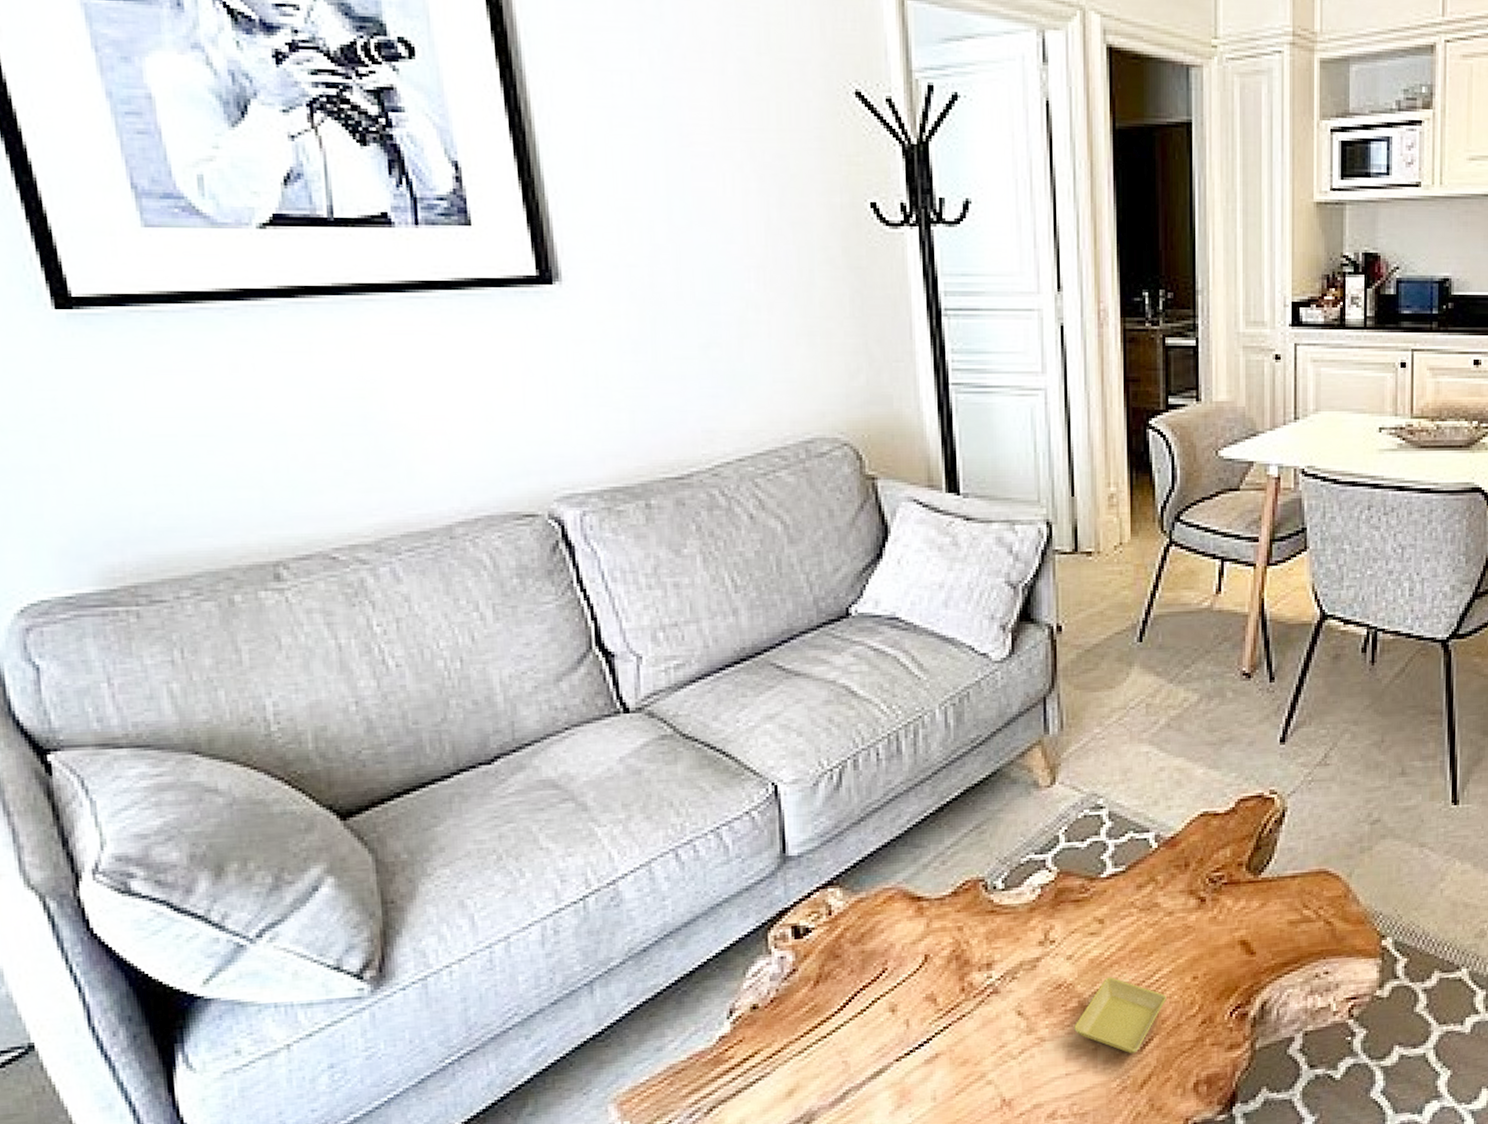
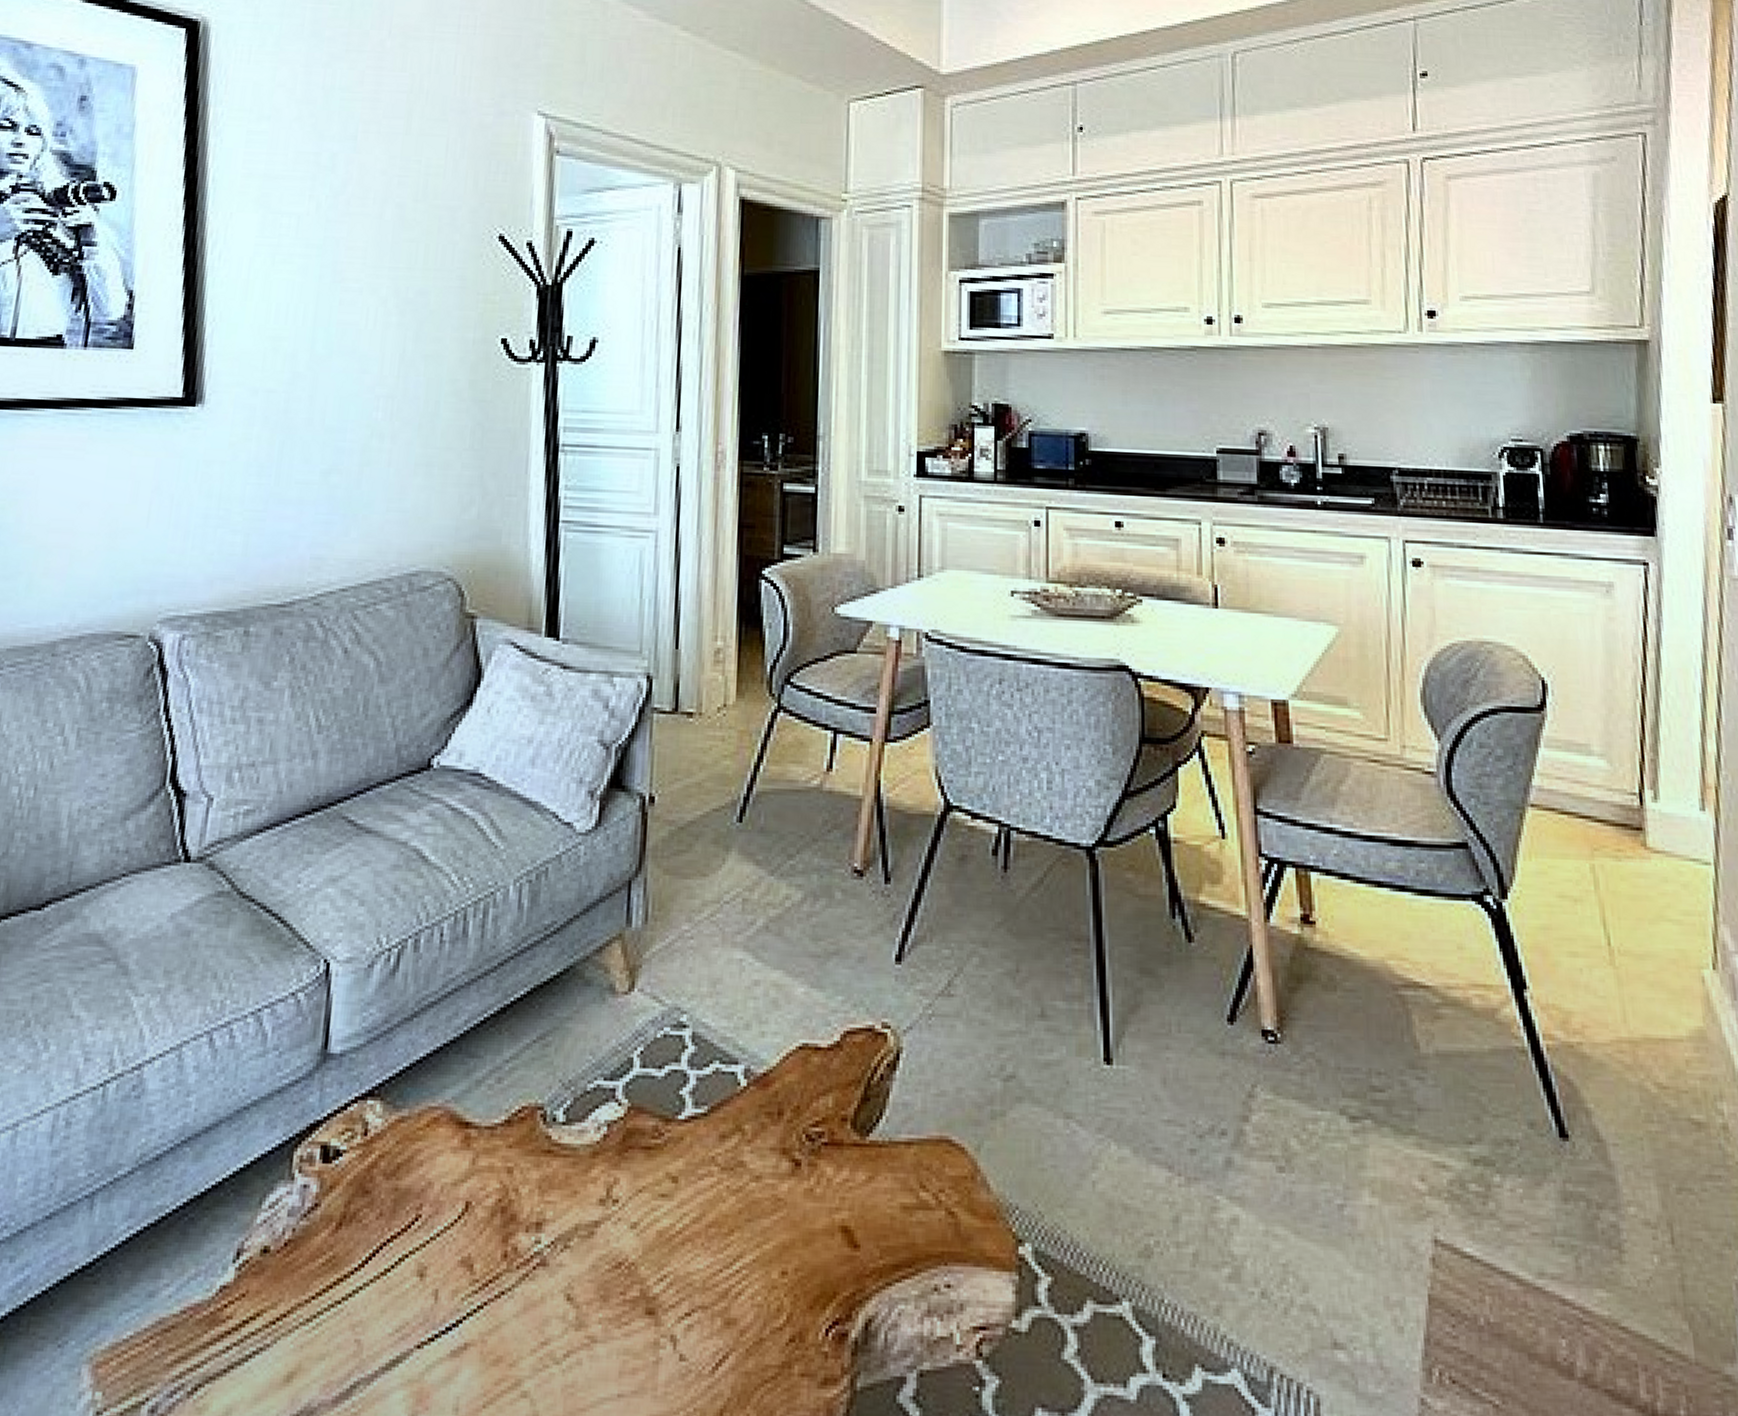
saucer: present [1074,976,1167,1054] -> none [632,1258,748,1376]

